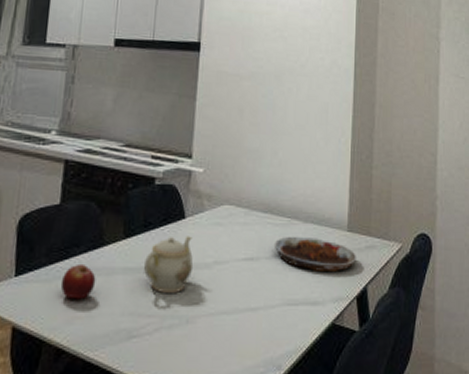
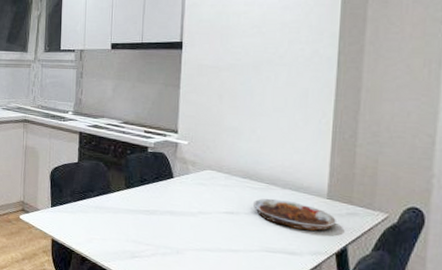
fruit: present [60,263,96,300] -> none [82,203,107,227]
teapot: present [144,236,194,294] -> none [142,191,182,232]

